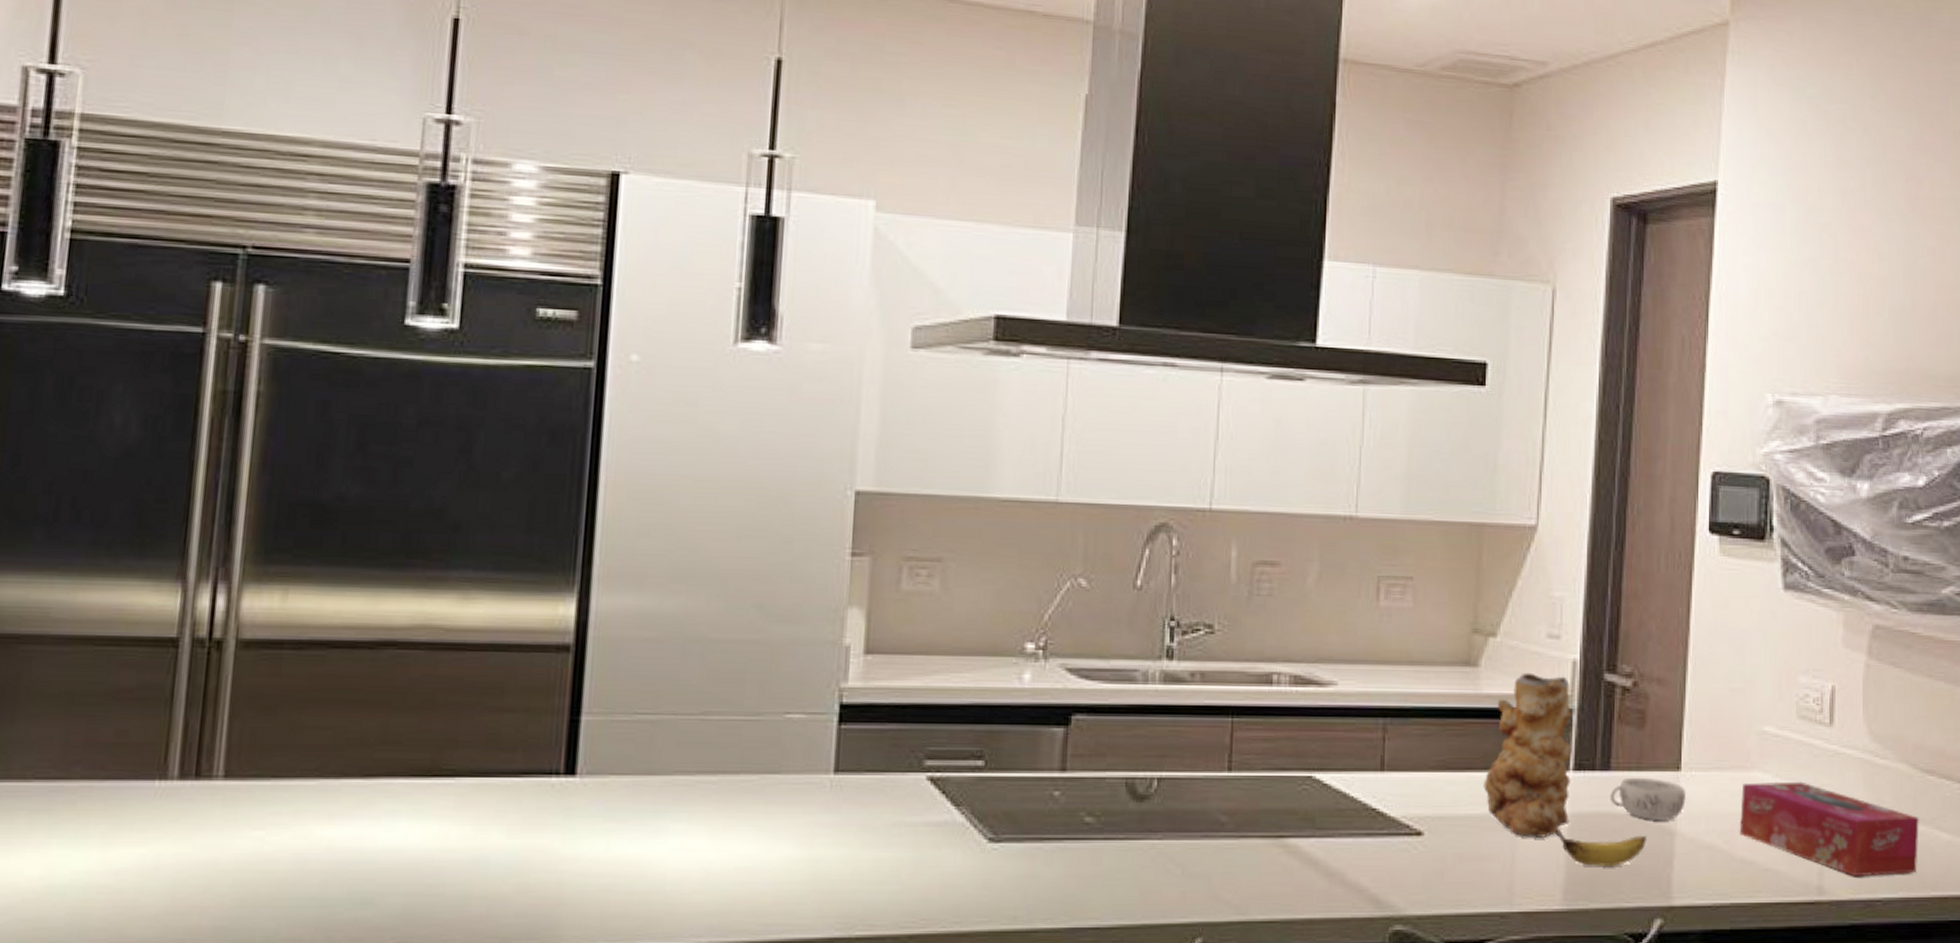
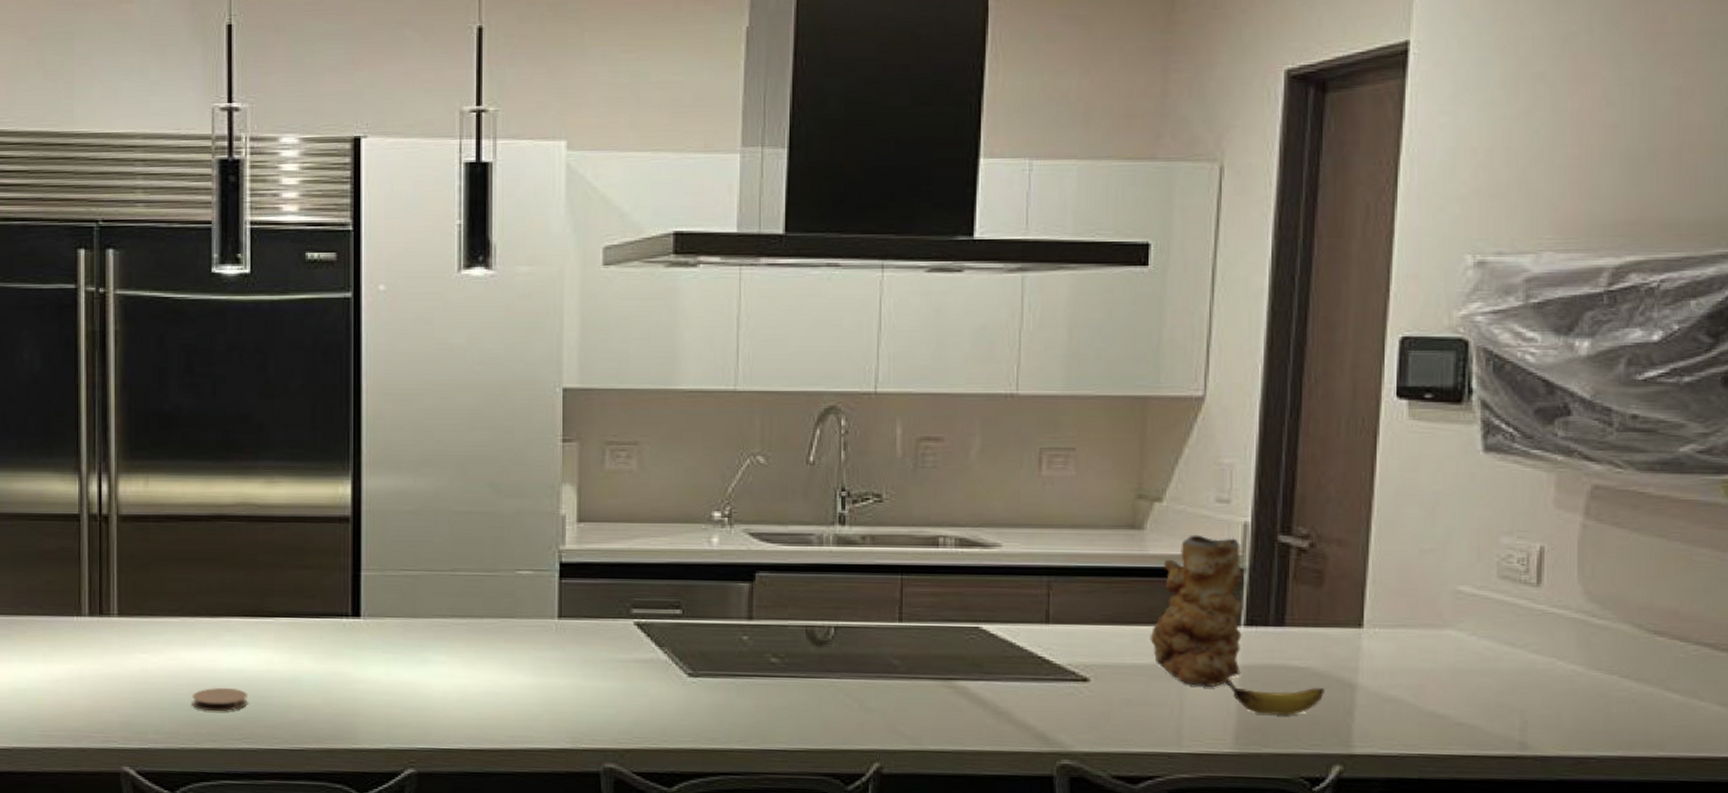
coaster: none [325,875,408,908] -> present [192,688,247,712]
decorative bowl: present [1610,777,1686,820] -> none [1284,633,1368,674]
tissue box: present [1740,781,1919,877] -> none [1430,639,1644,735]

